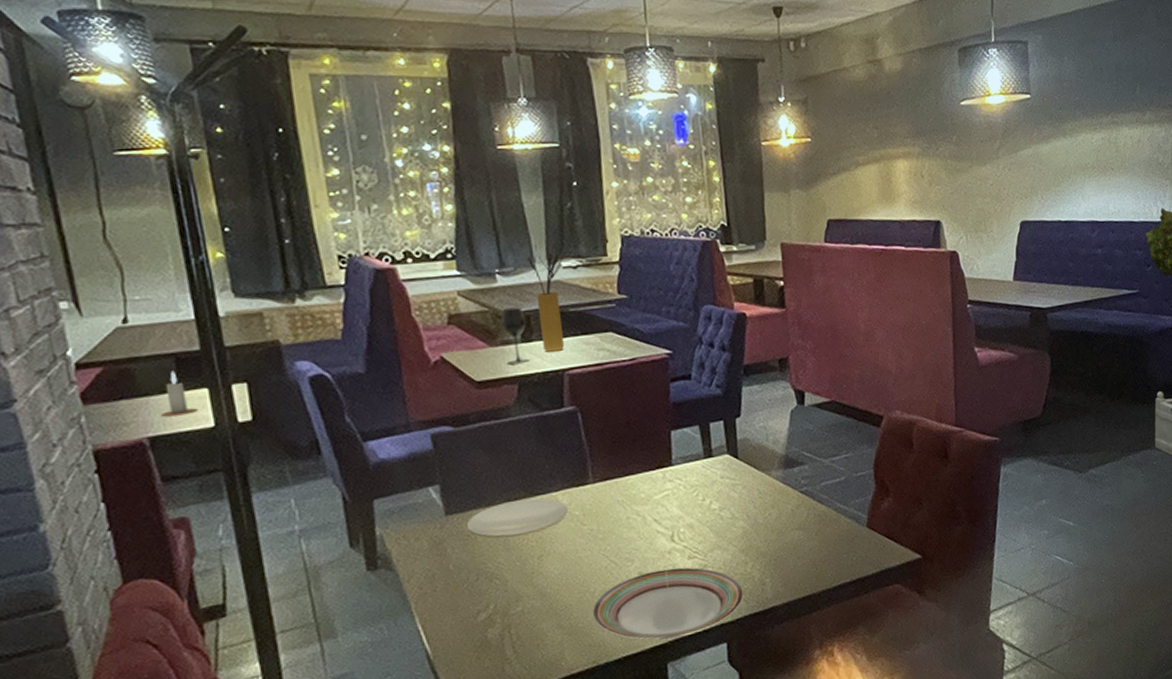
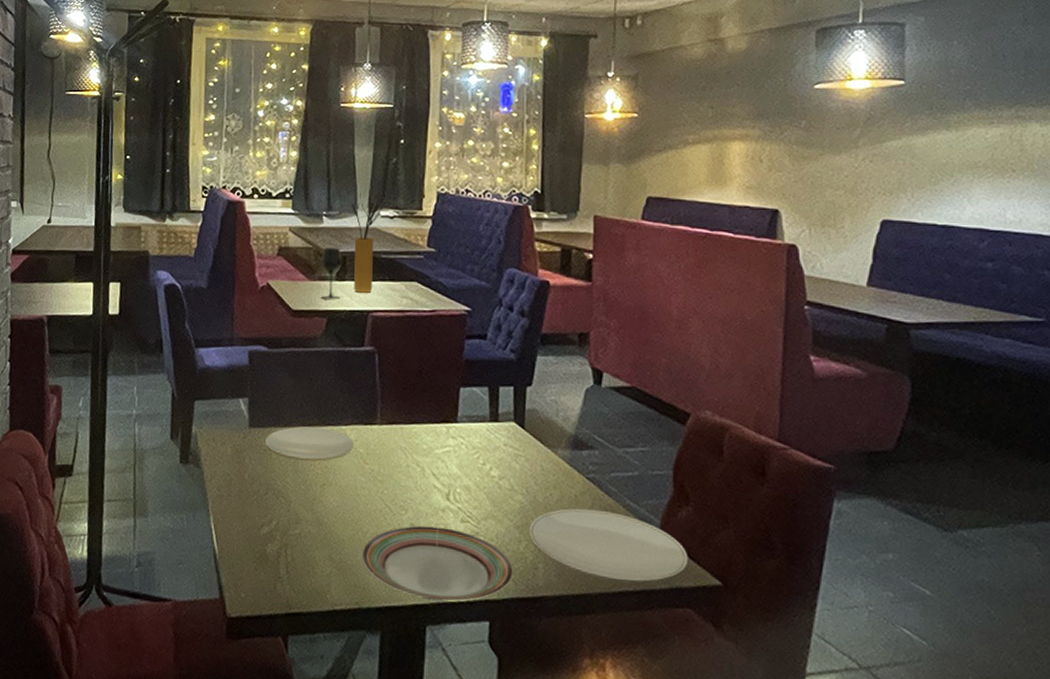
candle: present [160,370,198,417] -> none [58,265,84,302]
plate: none [753,517,893,578] -> present [529,508,688,583]

